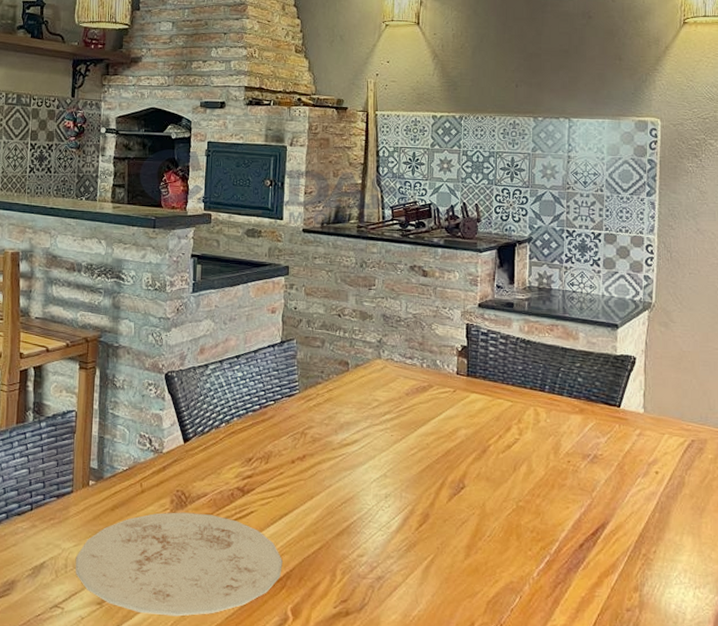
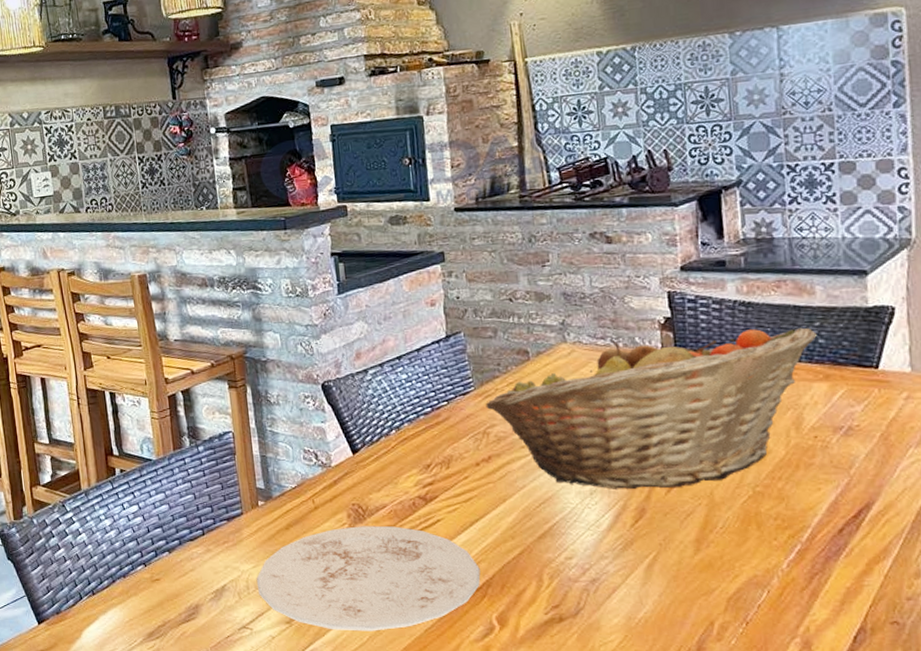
fruit basket: none [307,359,577,497] -> present [485,327,817,489]

